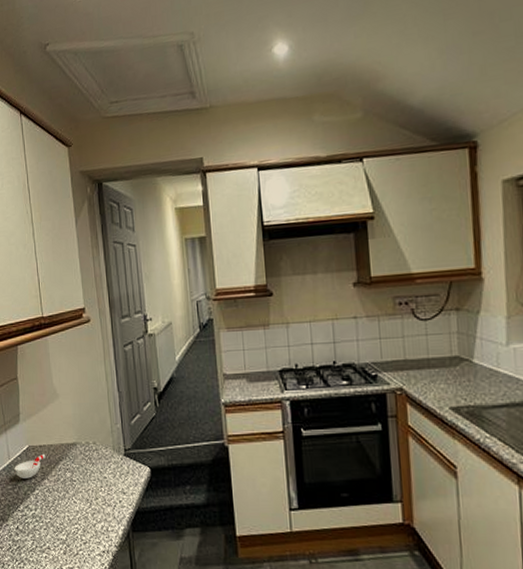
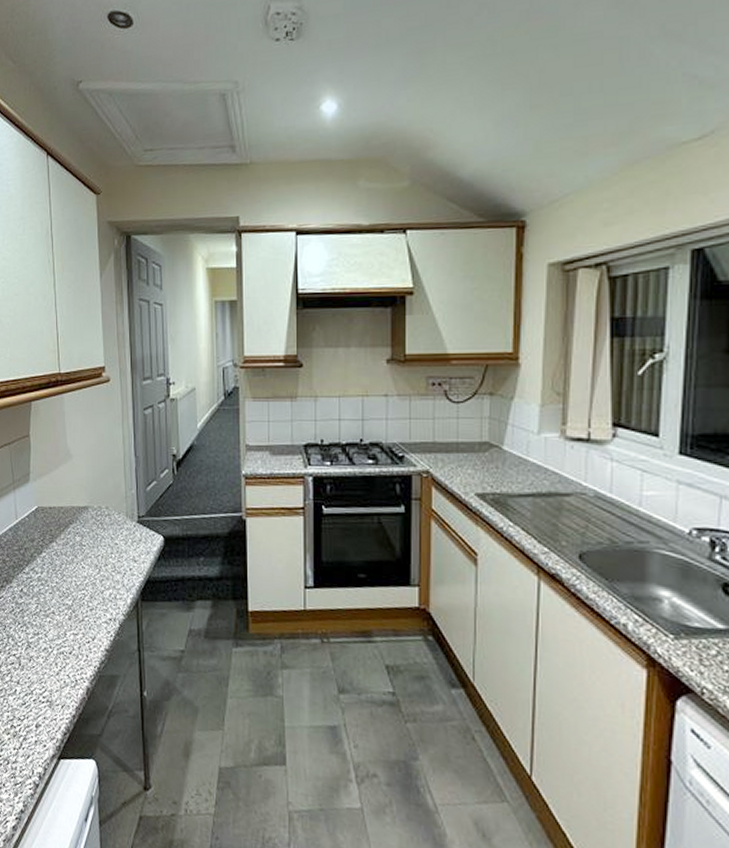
cup: present [14,453,46,479] -> none [21,515,55,540]

